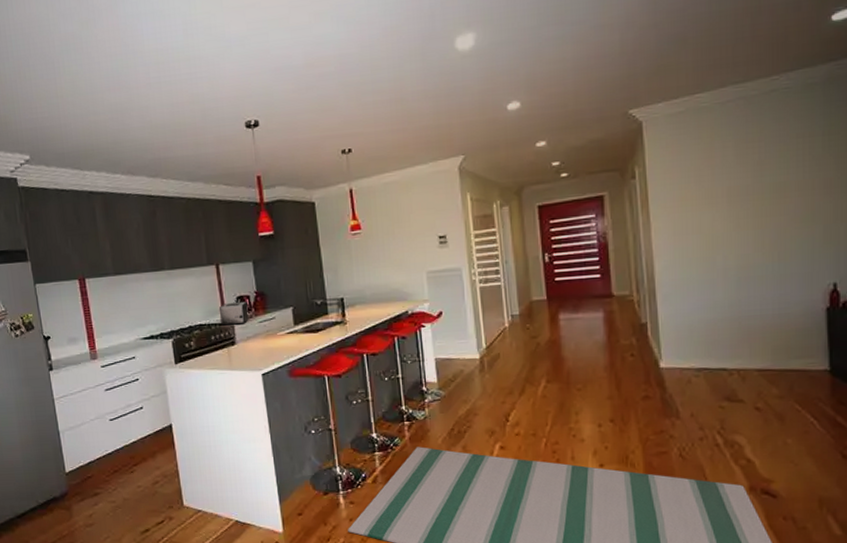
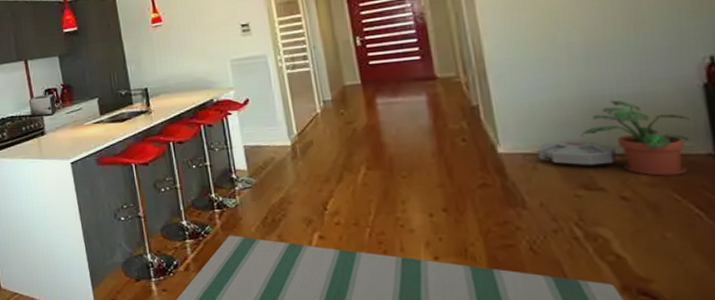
robot vacuum: none [693,357,754,380] -> present [538,140,616,167]
potted plant: none [728,320,814,389] -> present [581,100,690,176]

